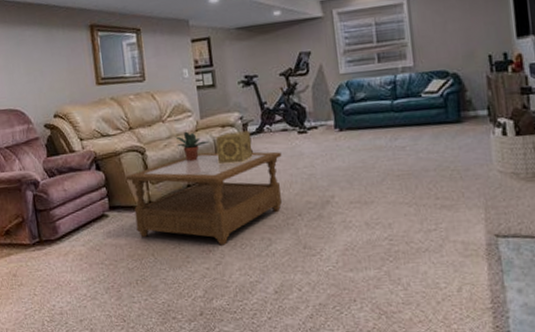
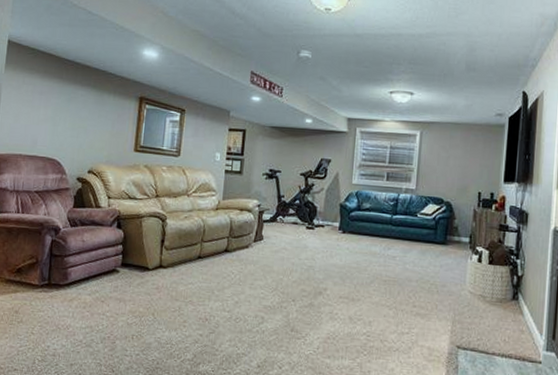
coffee table: present [125,151,282,245] -> none [142,229,288,316]
potted plant: present [175,131,210,162] -> none [195,208,227,236]
decorative box: present [216,130,253,164] -> none [230,216,265,245]

